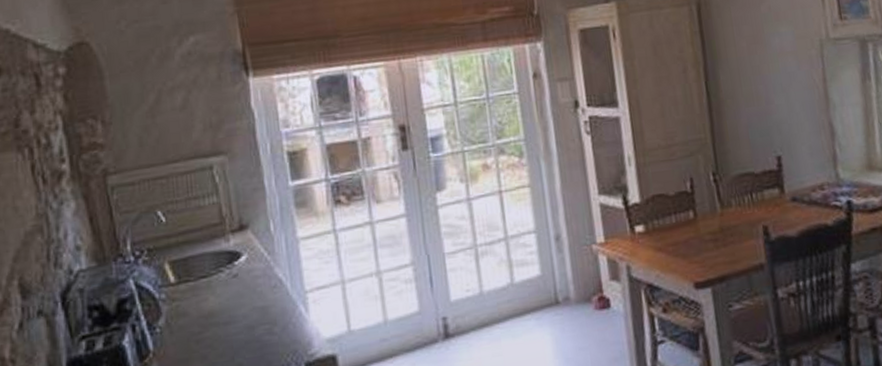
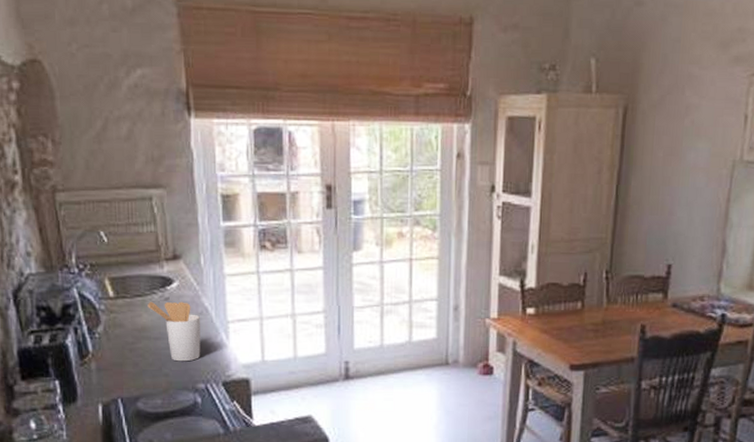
utensil holder: none [214,276,278,347] -> present [147,301,201,362]

